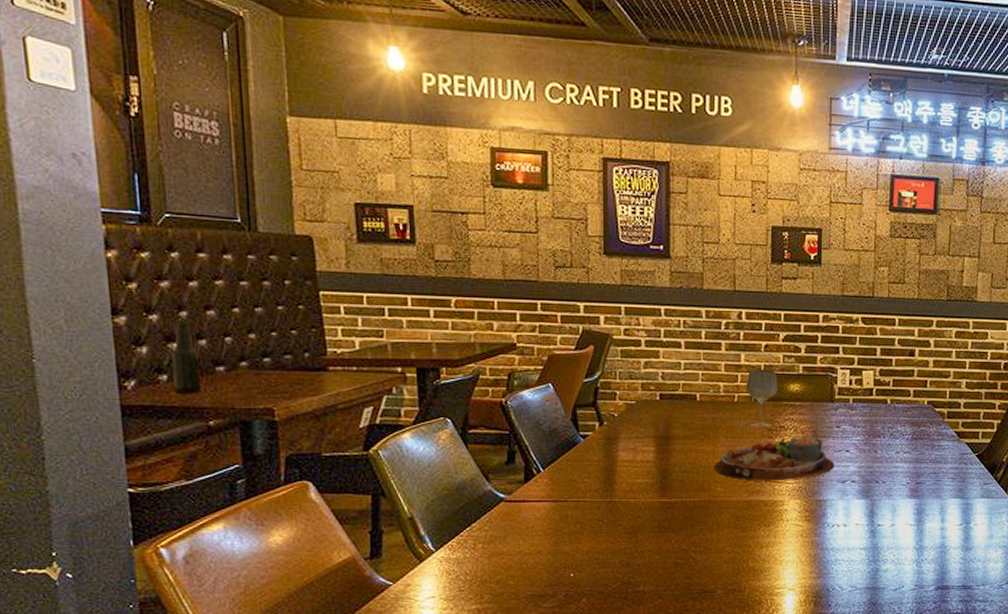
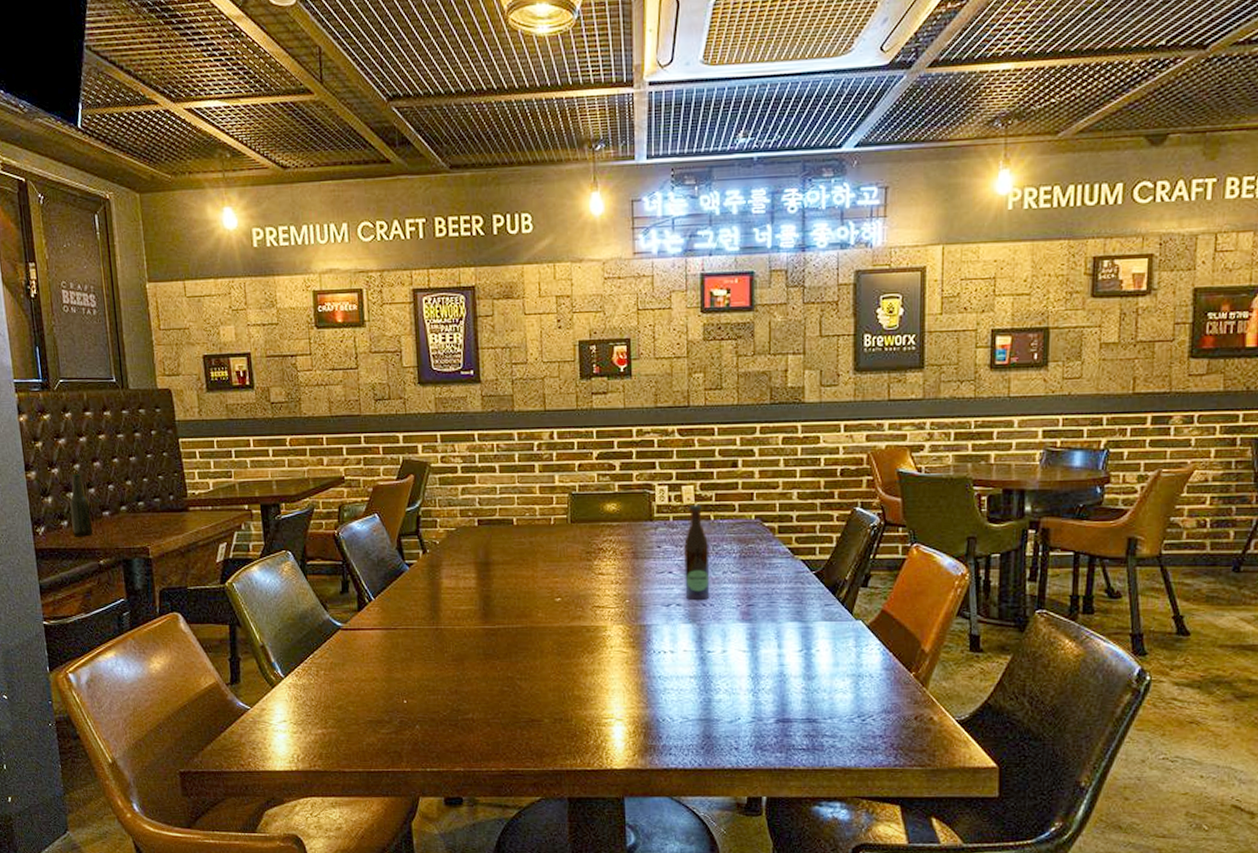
food platter: present [714,436,835,481] -> none [534,558,657,606]
wine glass: present [745,369,779,429] -> none [561,489,595,552]
bottle: none [860,389,885,478] -> present [684,505,710,601]

